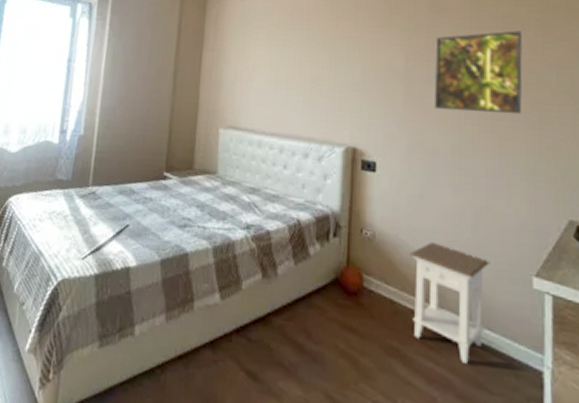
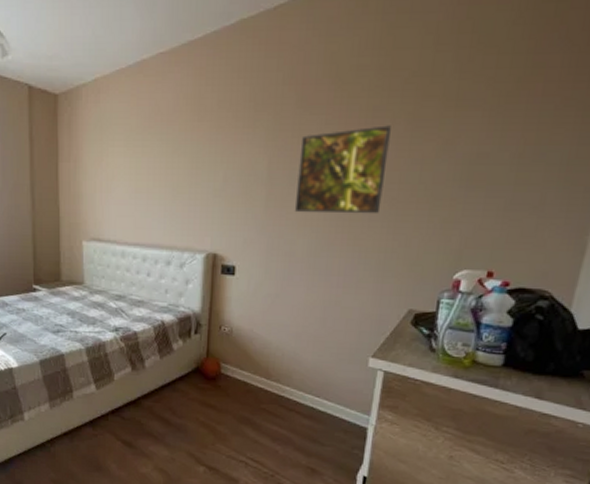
nightstand: present [410,241,490,364] -> none [262,333,334,426]

